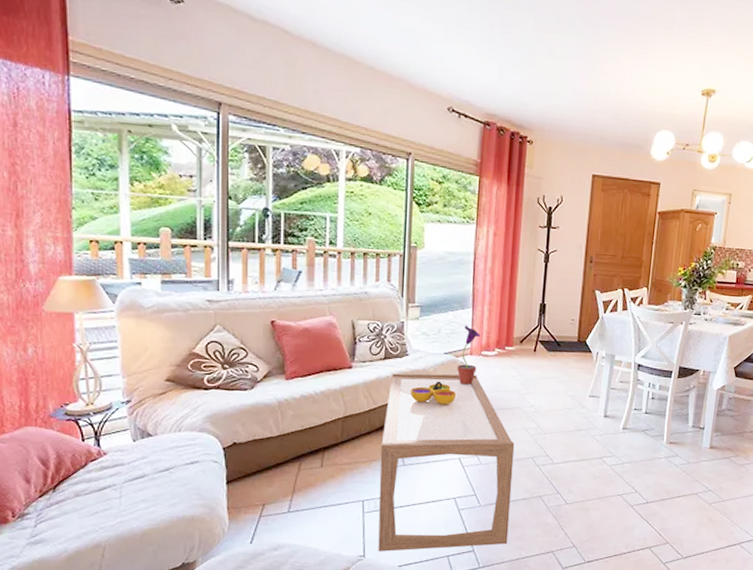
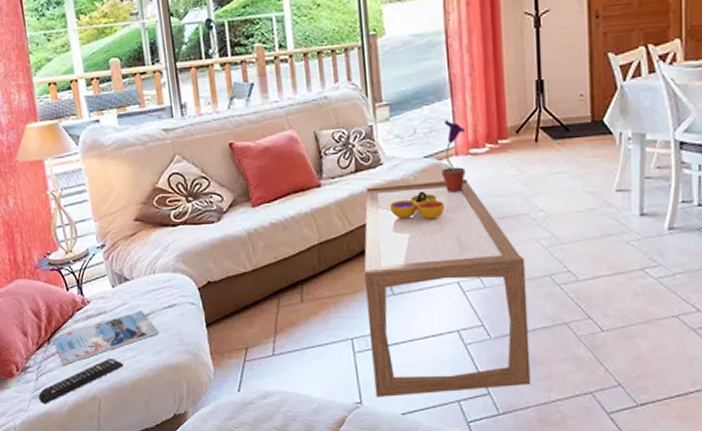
remote control: none [34,508,135,551] -> present [38,358,124,405]
magazine: none [59,465,178,513] -> present [52,311,160,365]

